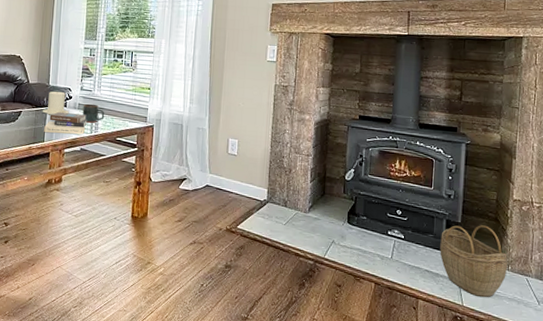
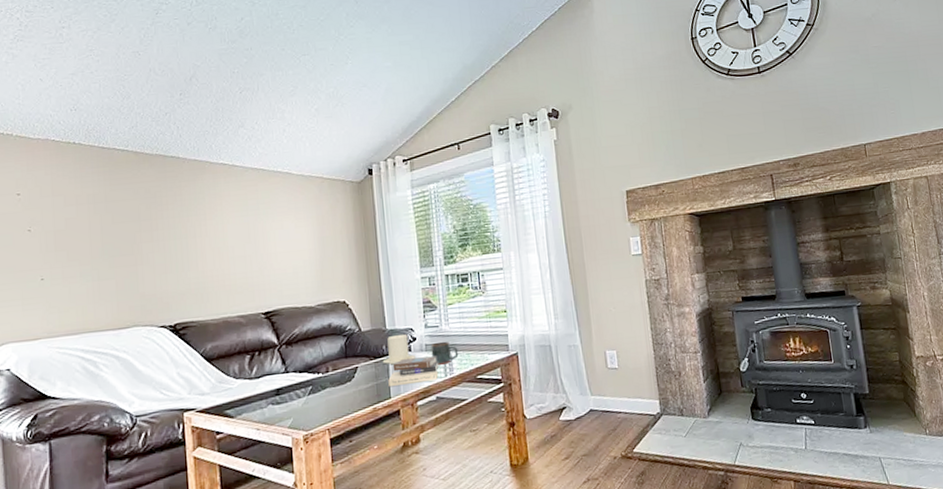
woven basket: present [440,225,507,298] -> none [851,391,926,471]

